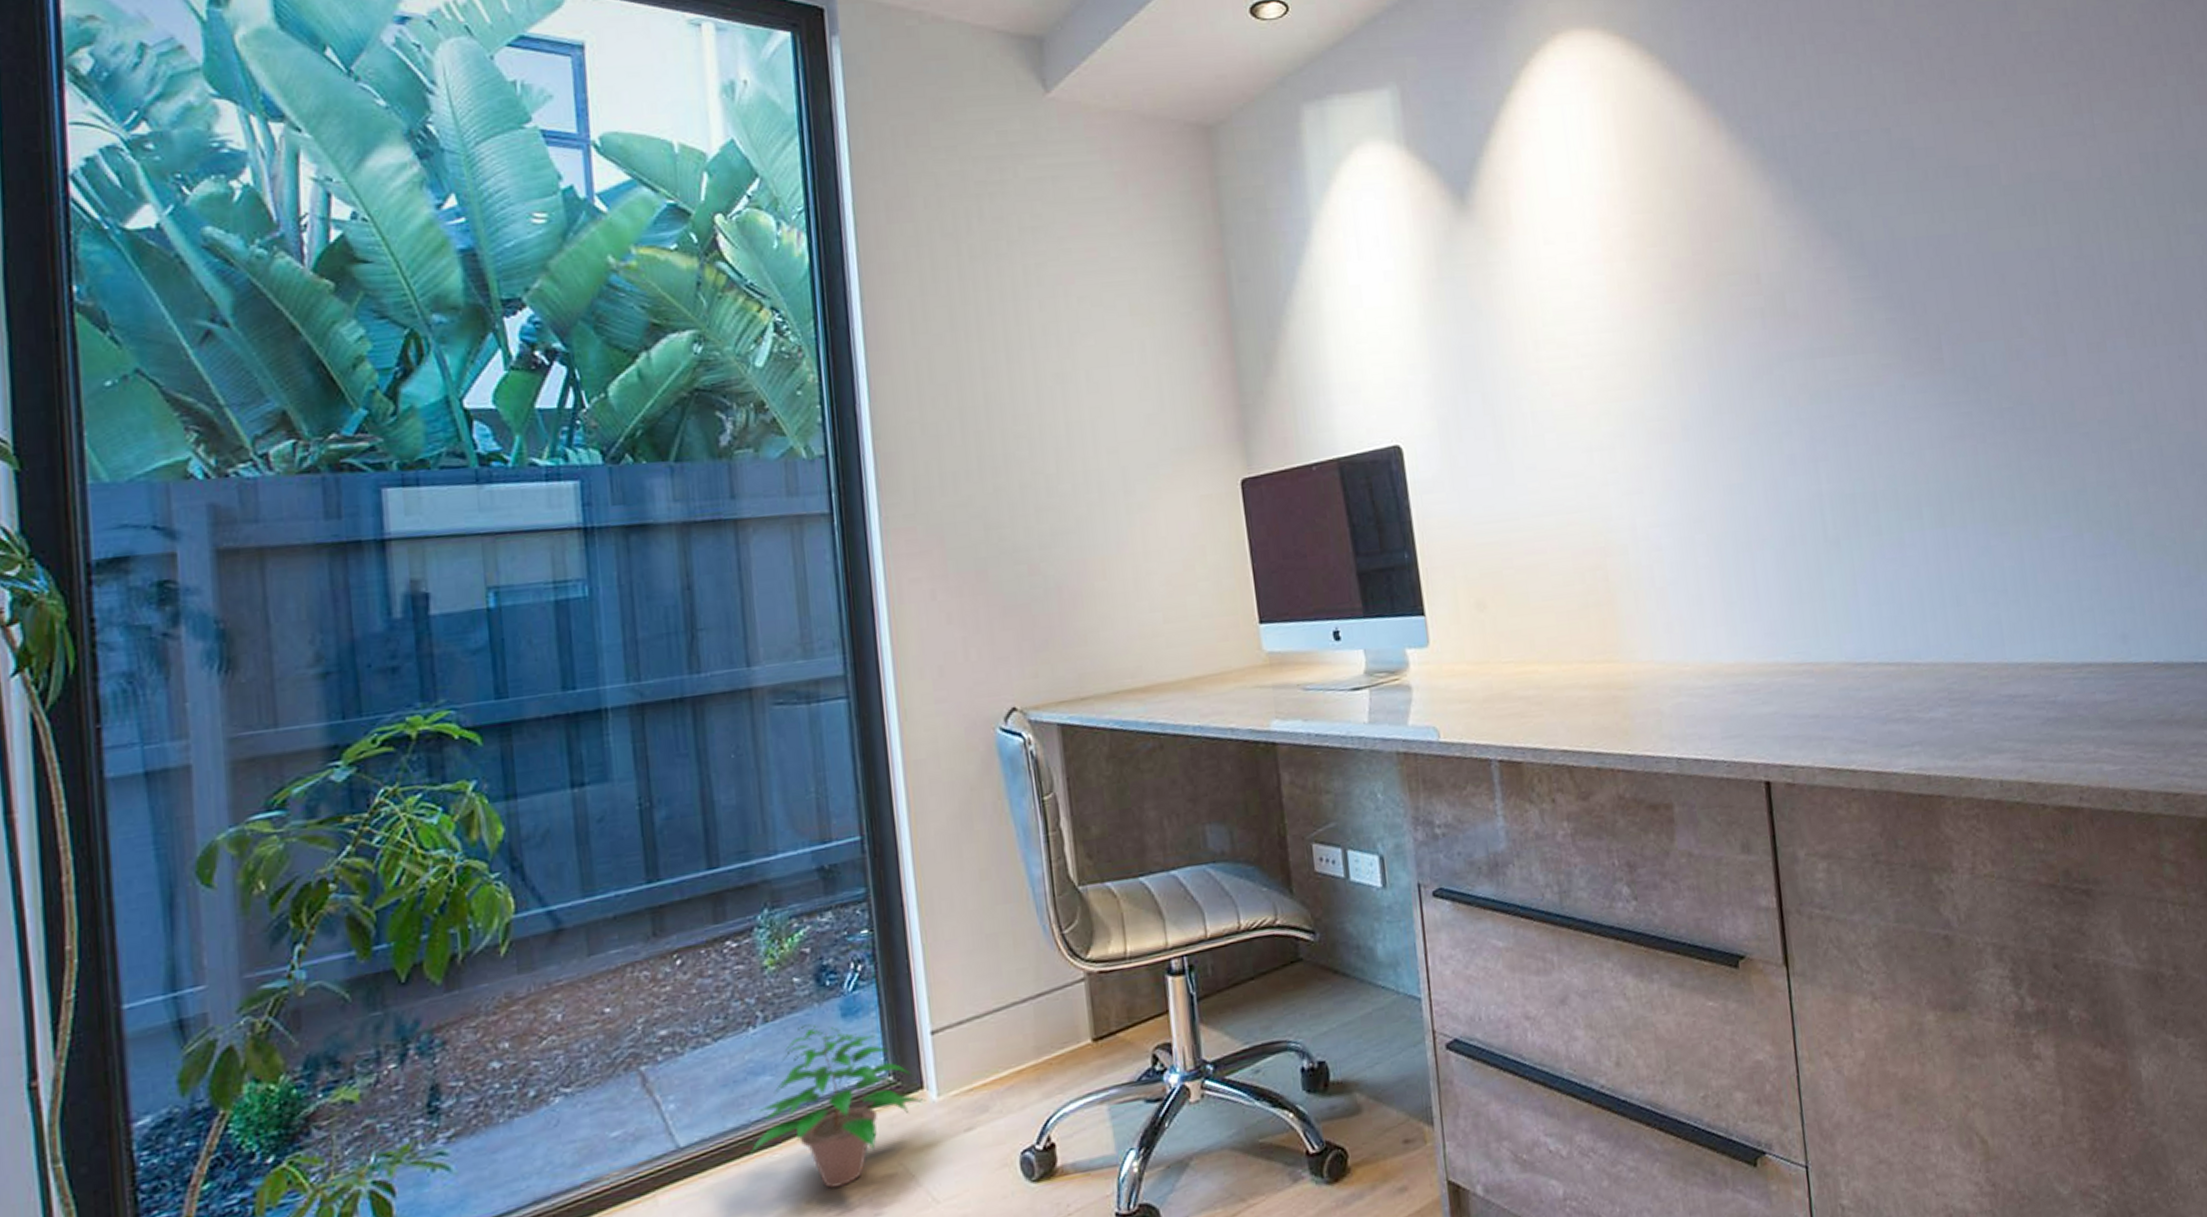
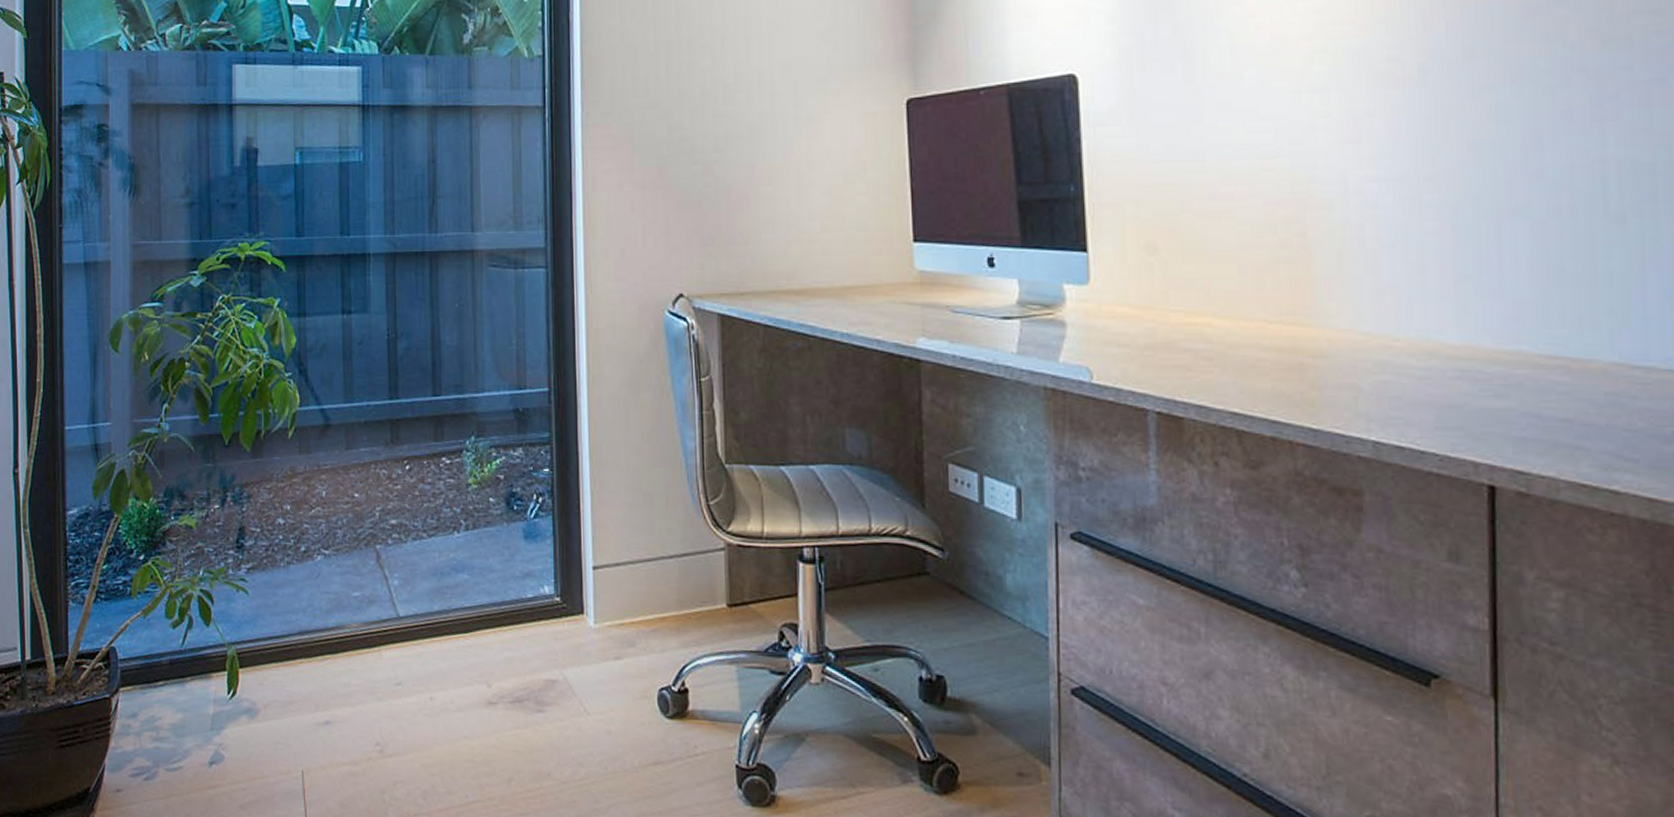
potted plant: present [750,1024,926,1188] -> none [449,539,585,680]

